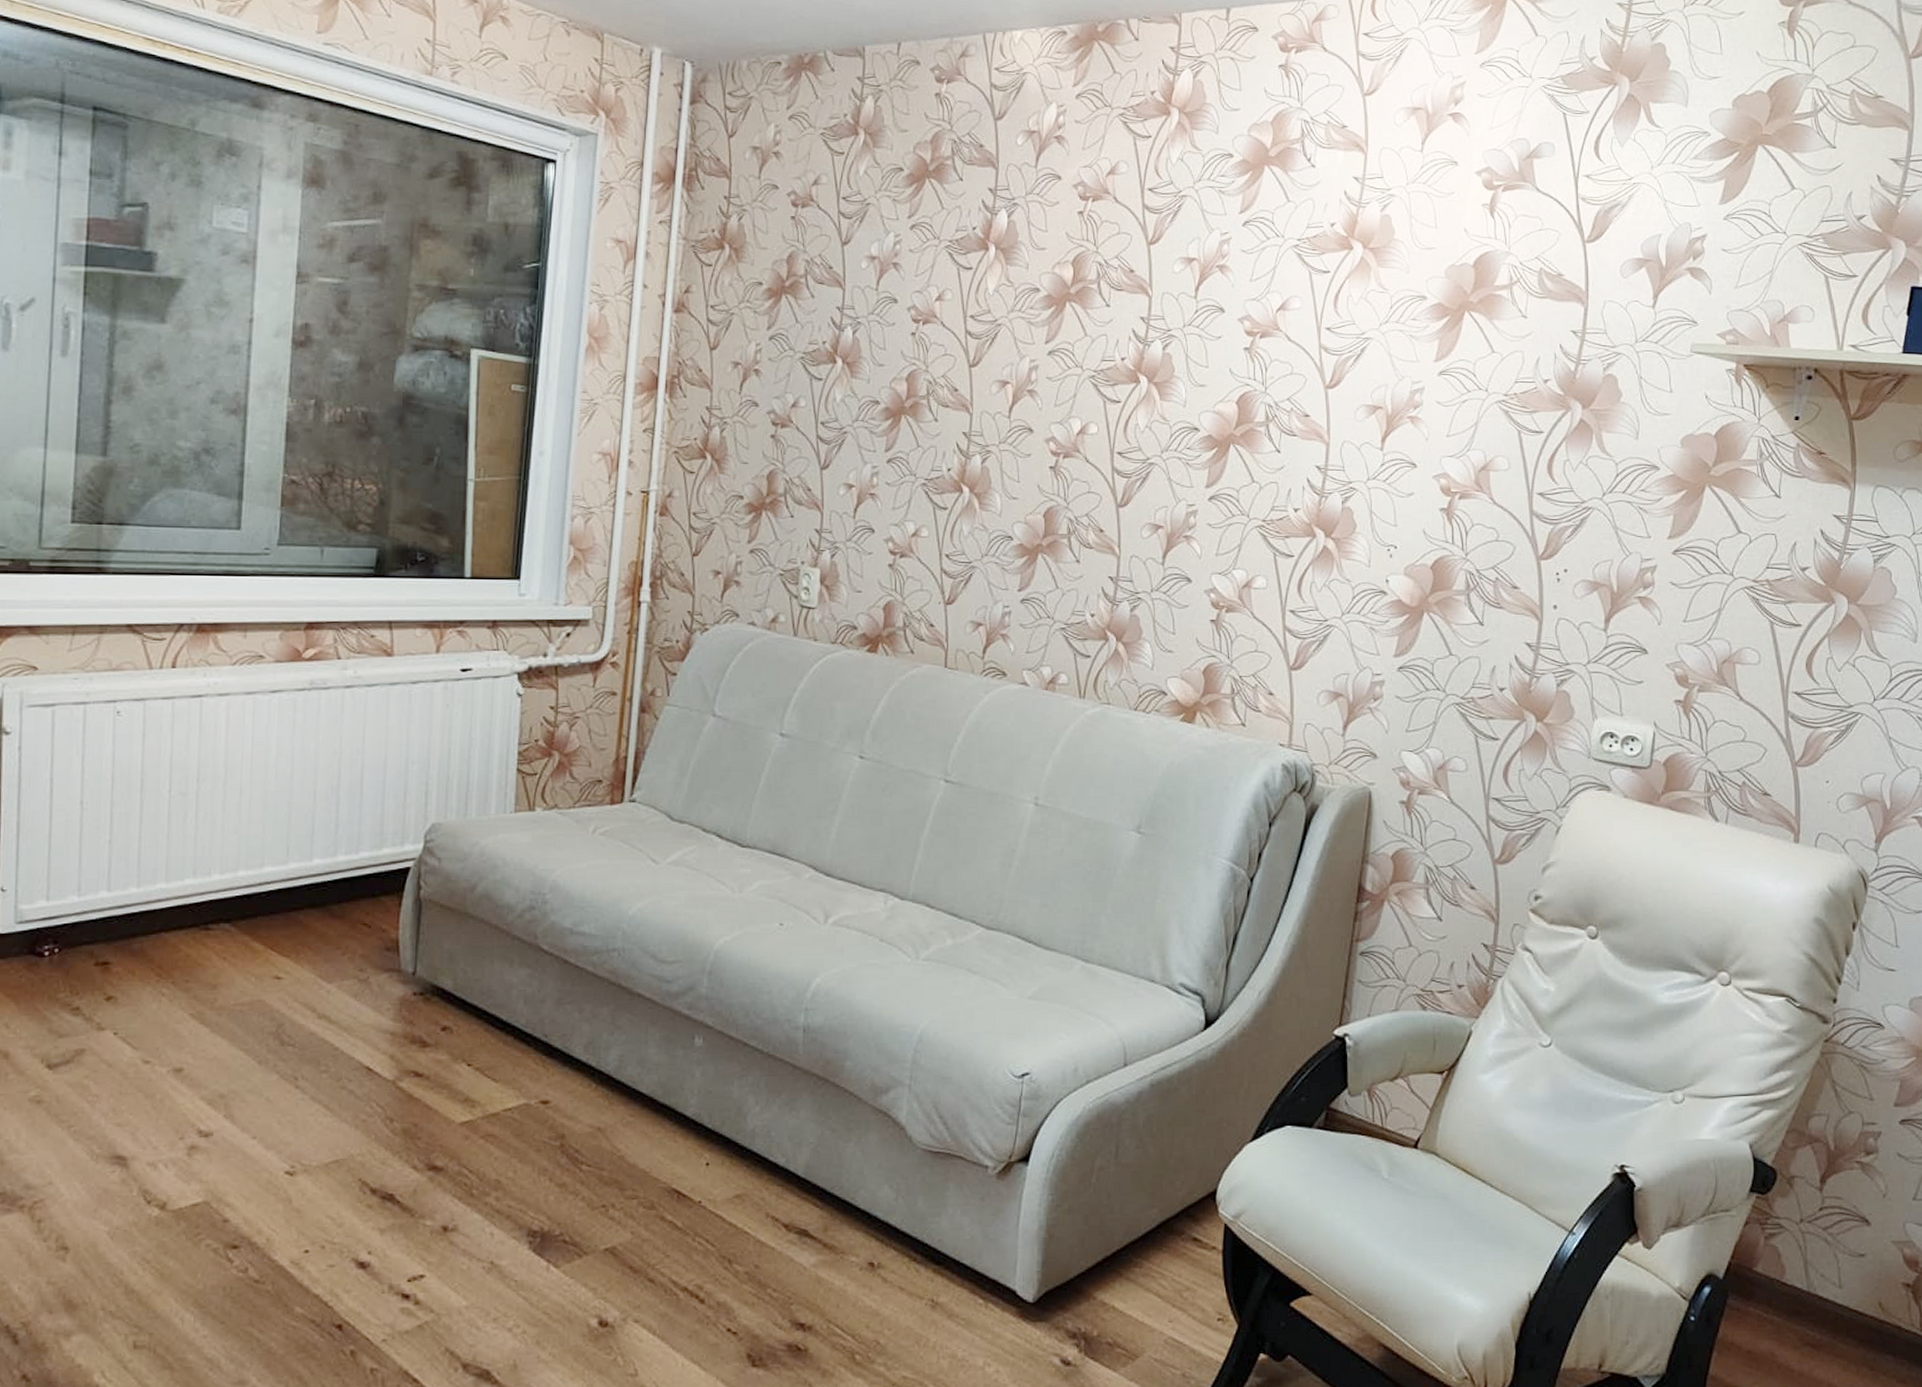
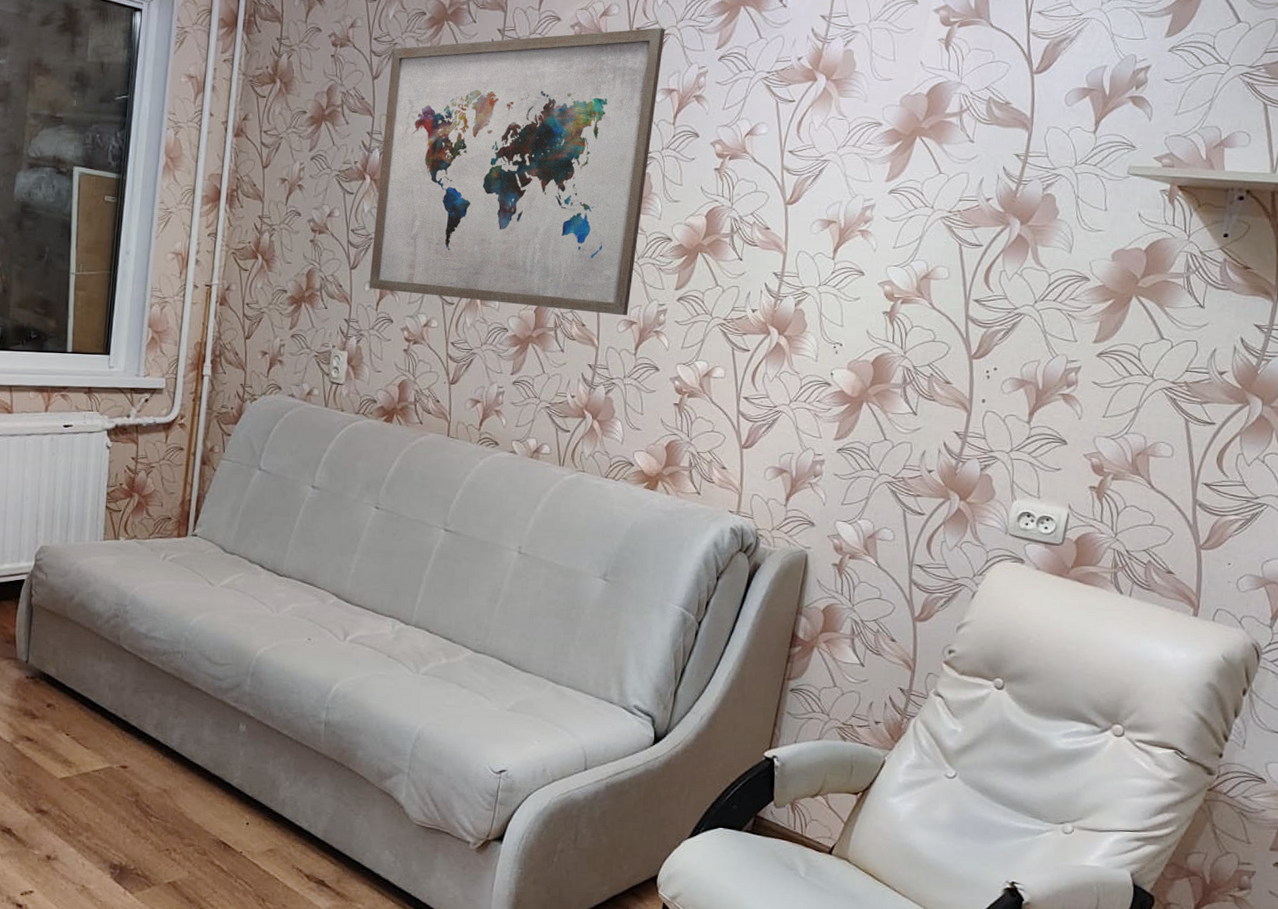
wall art: none [844,188,1181,519] -> present [369,28,666,316]

